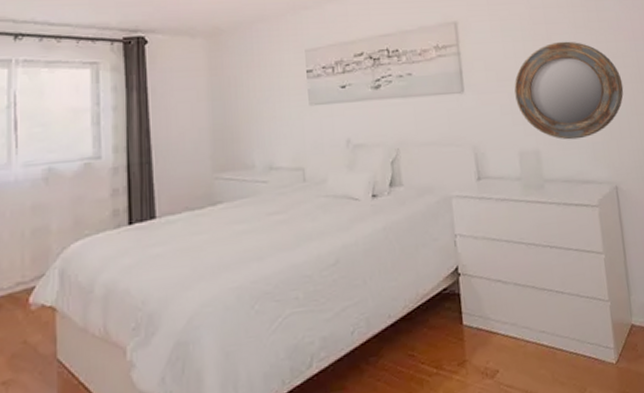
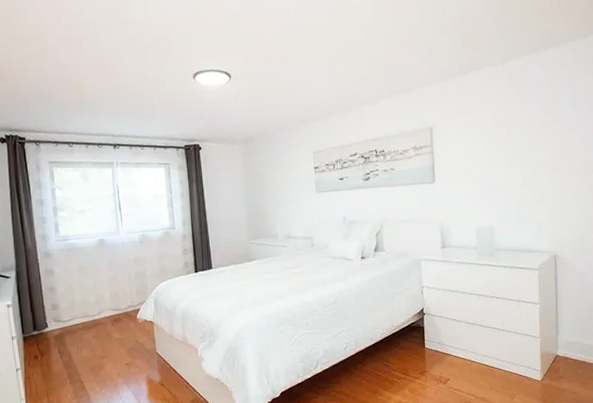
home mirror: present [514,41,624,140] -> none [476,141,570,219]

